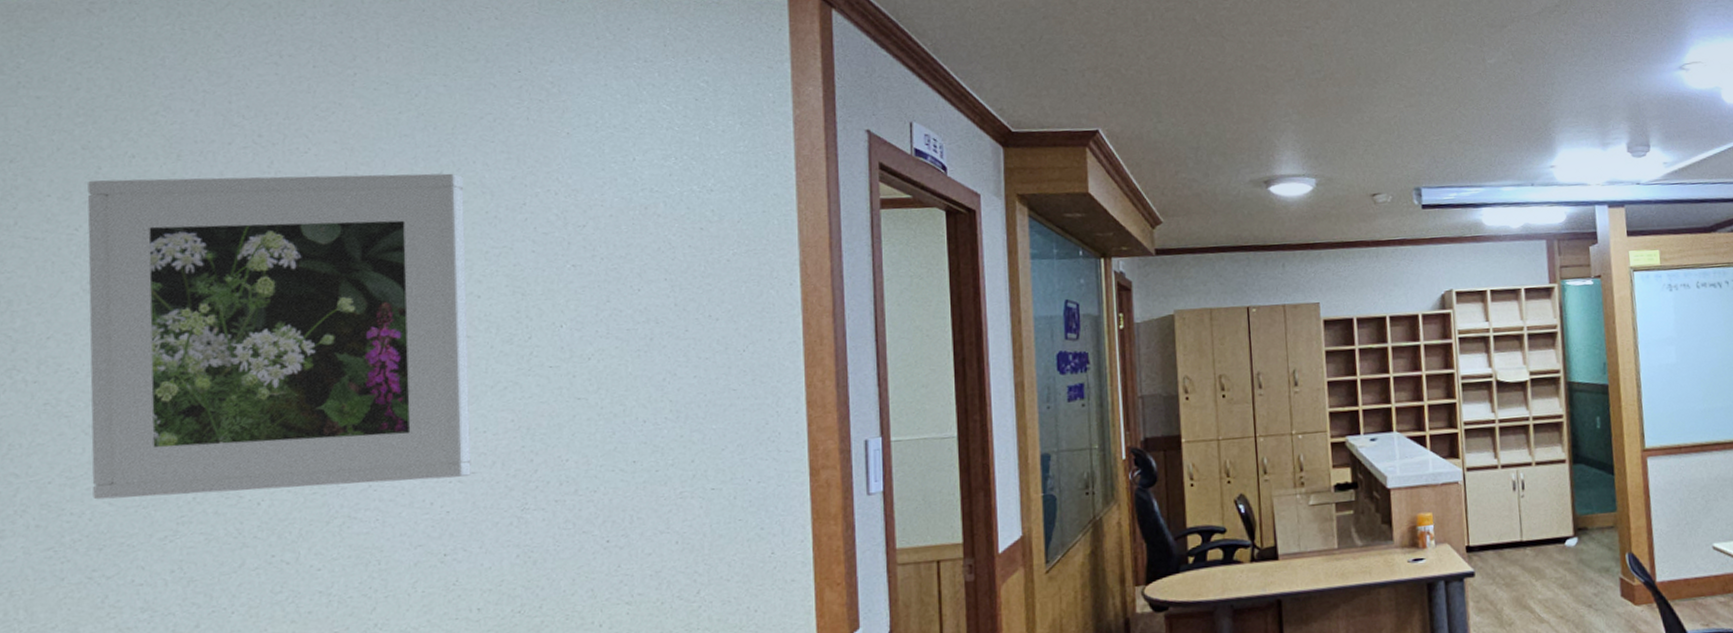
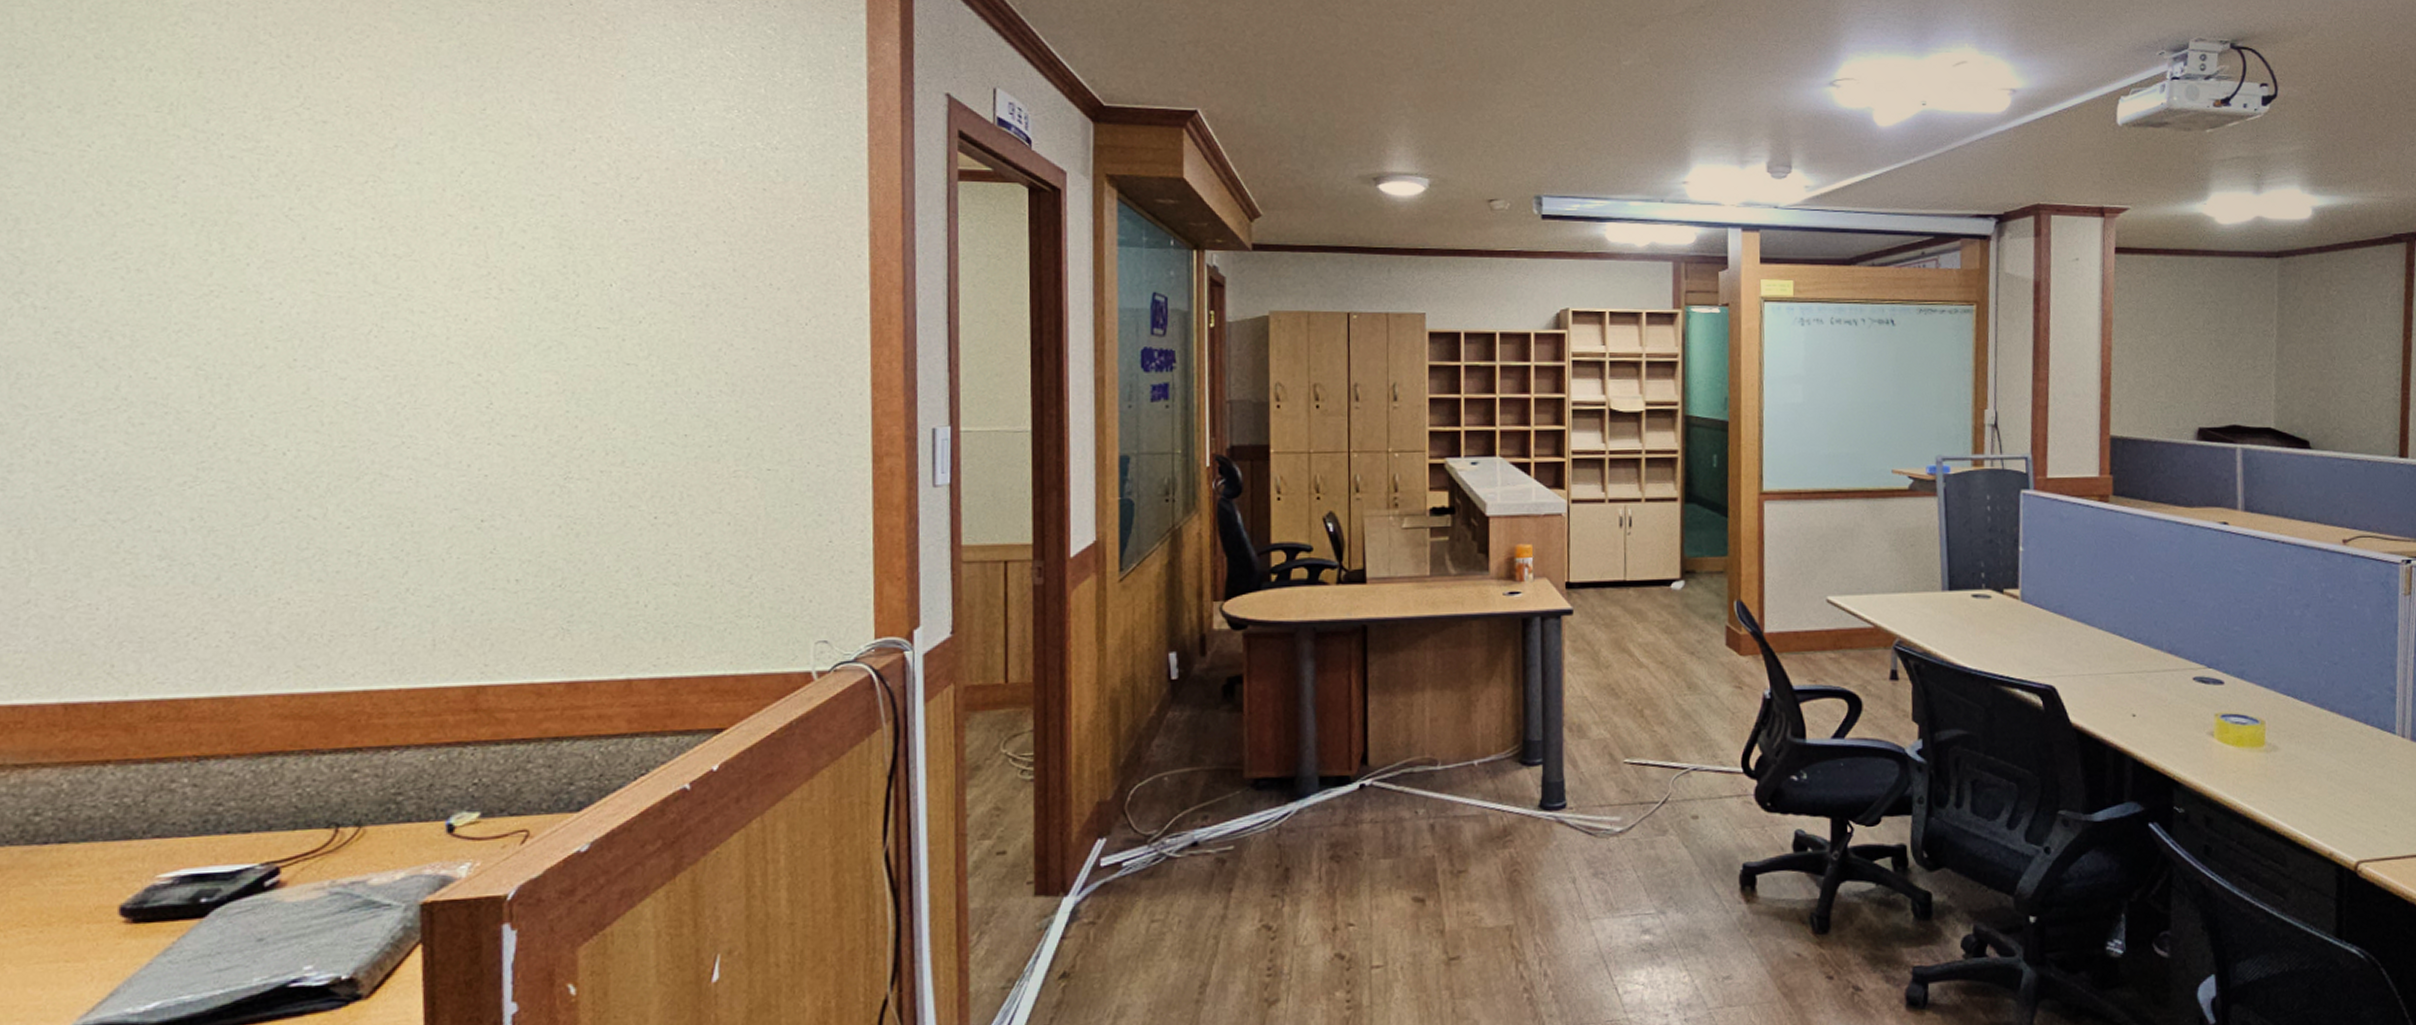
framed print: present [87,173,471,500] -> none [100,93,512,440]

